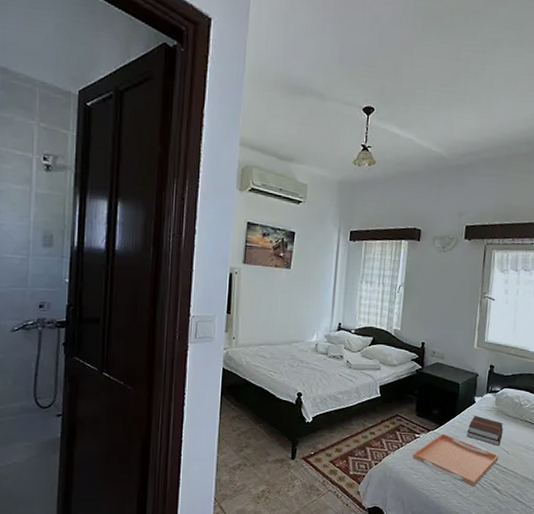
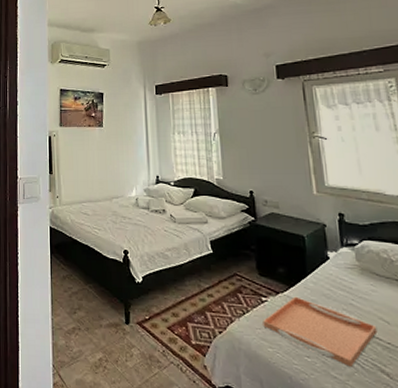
hardback book: present [466,415,503,446] -> none [326,274,376,313]

